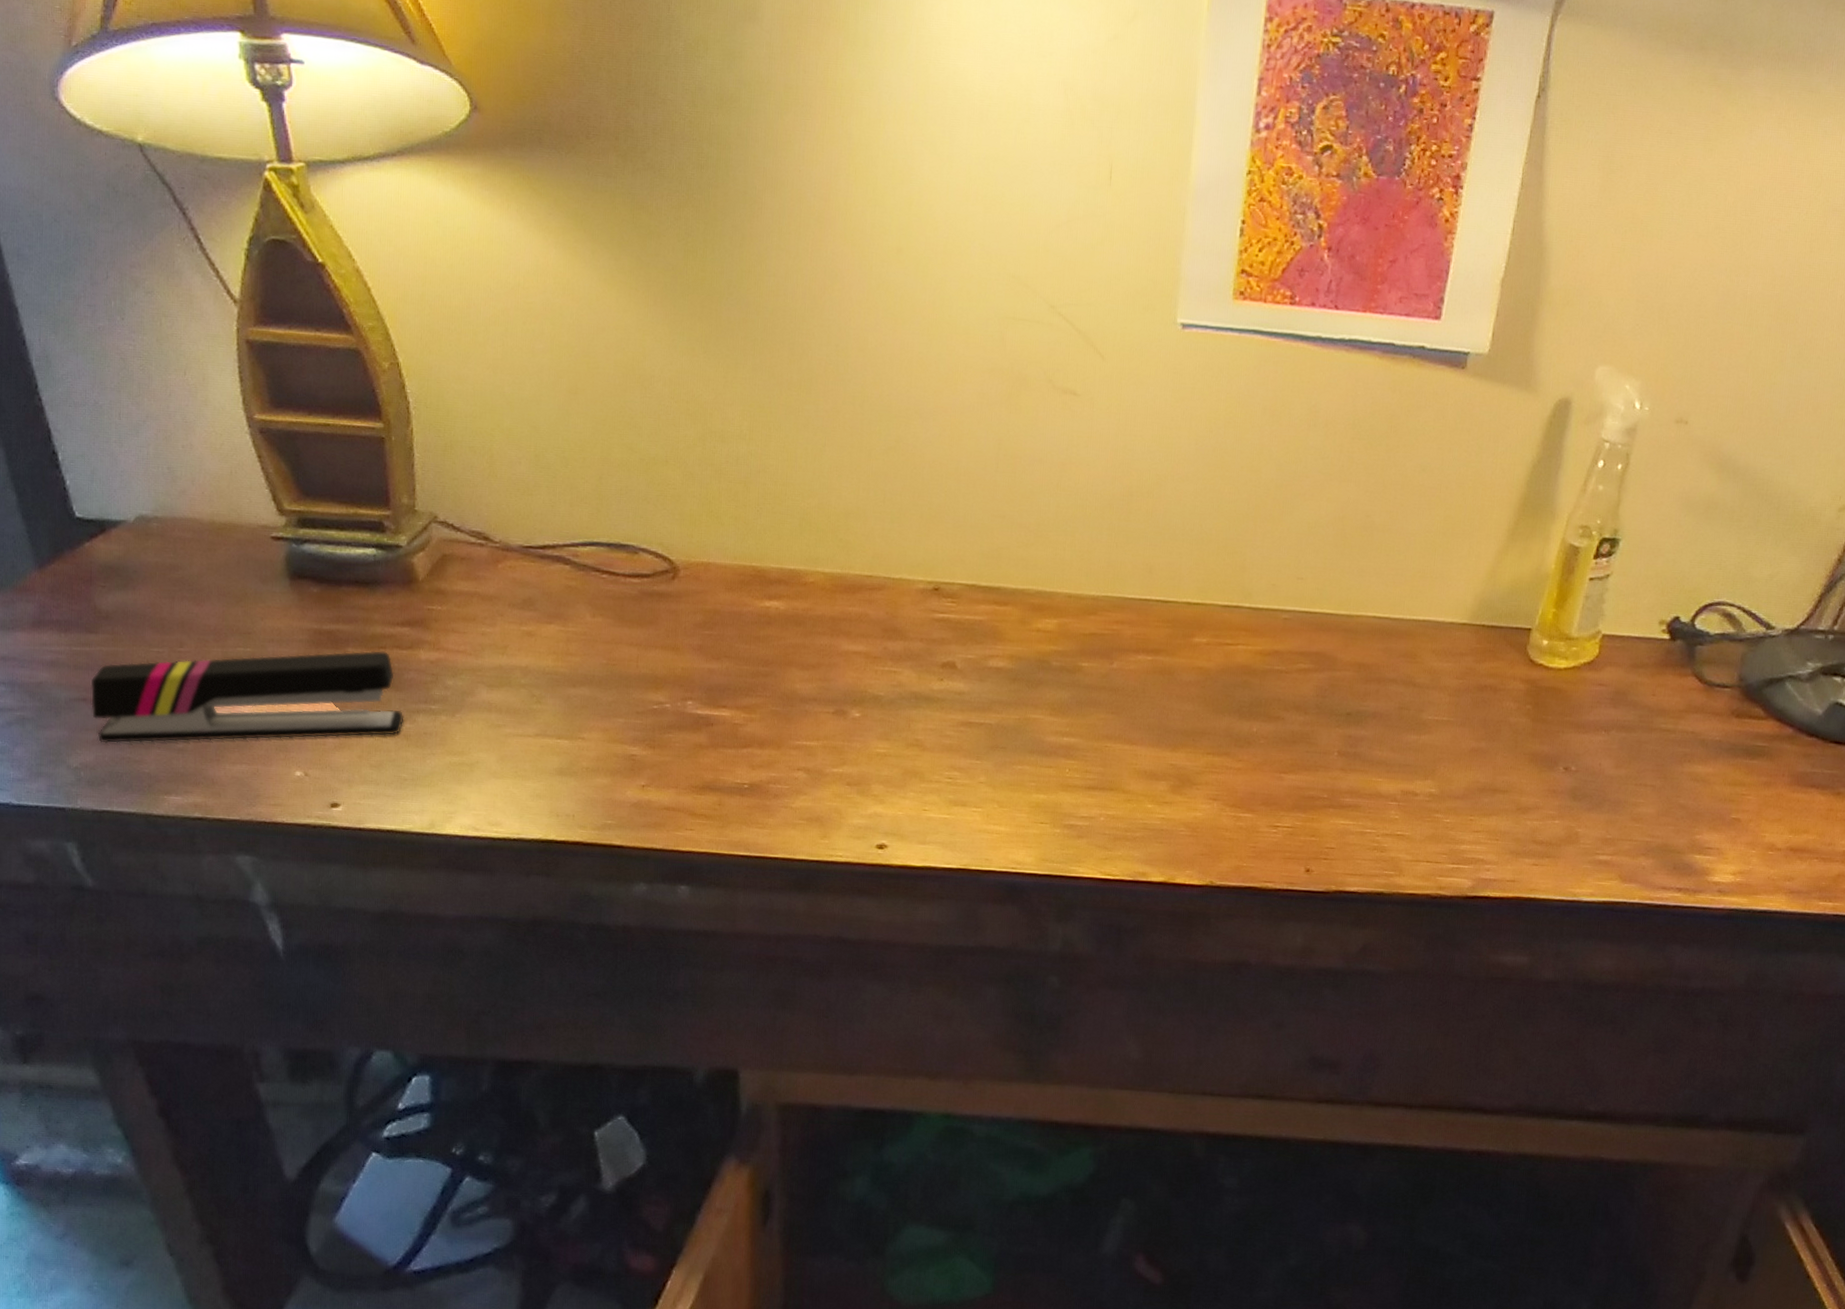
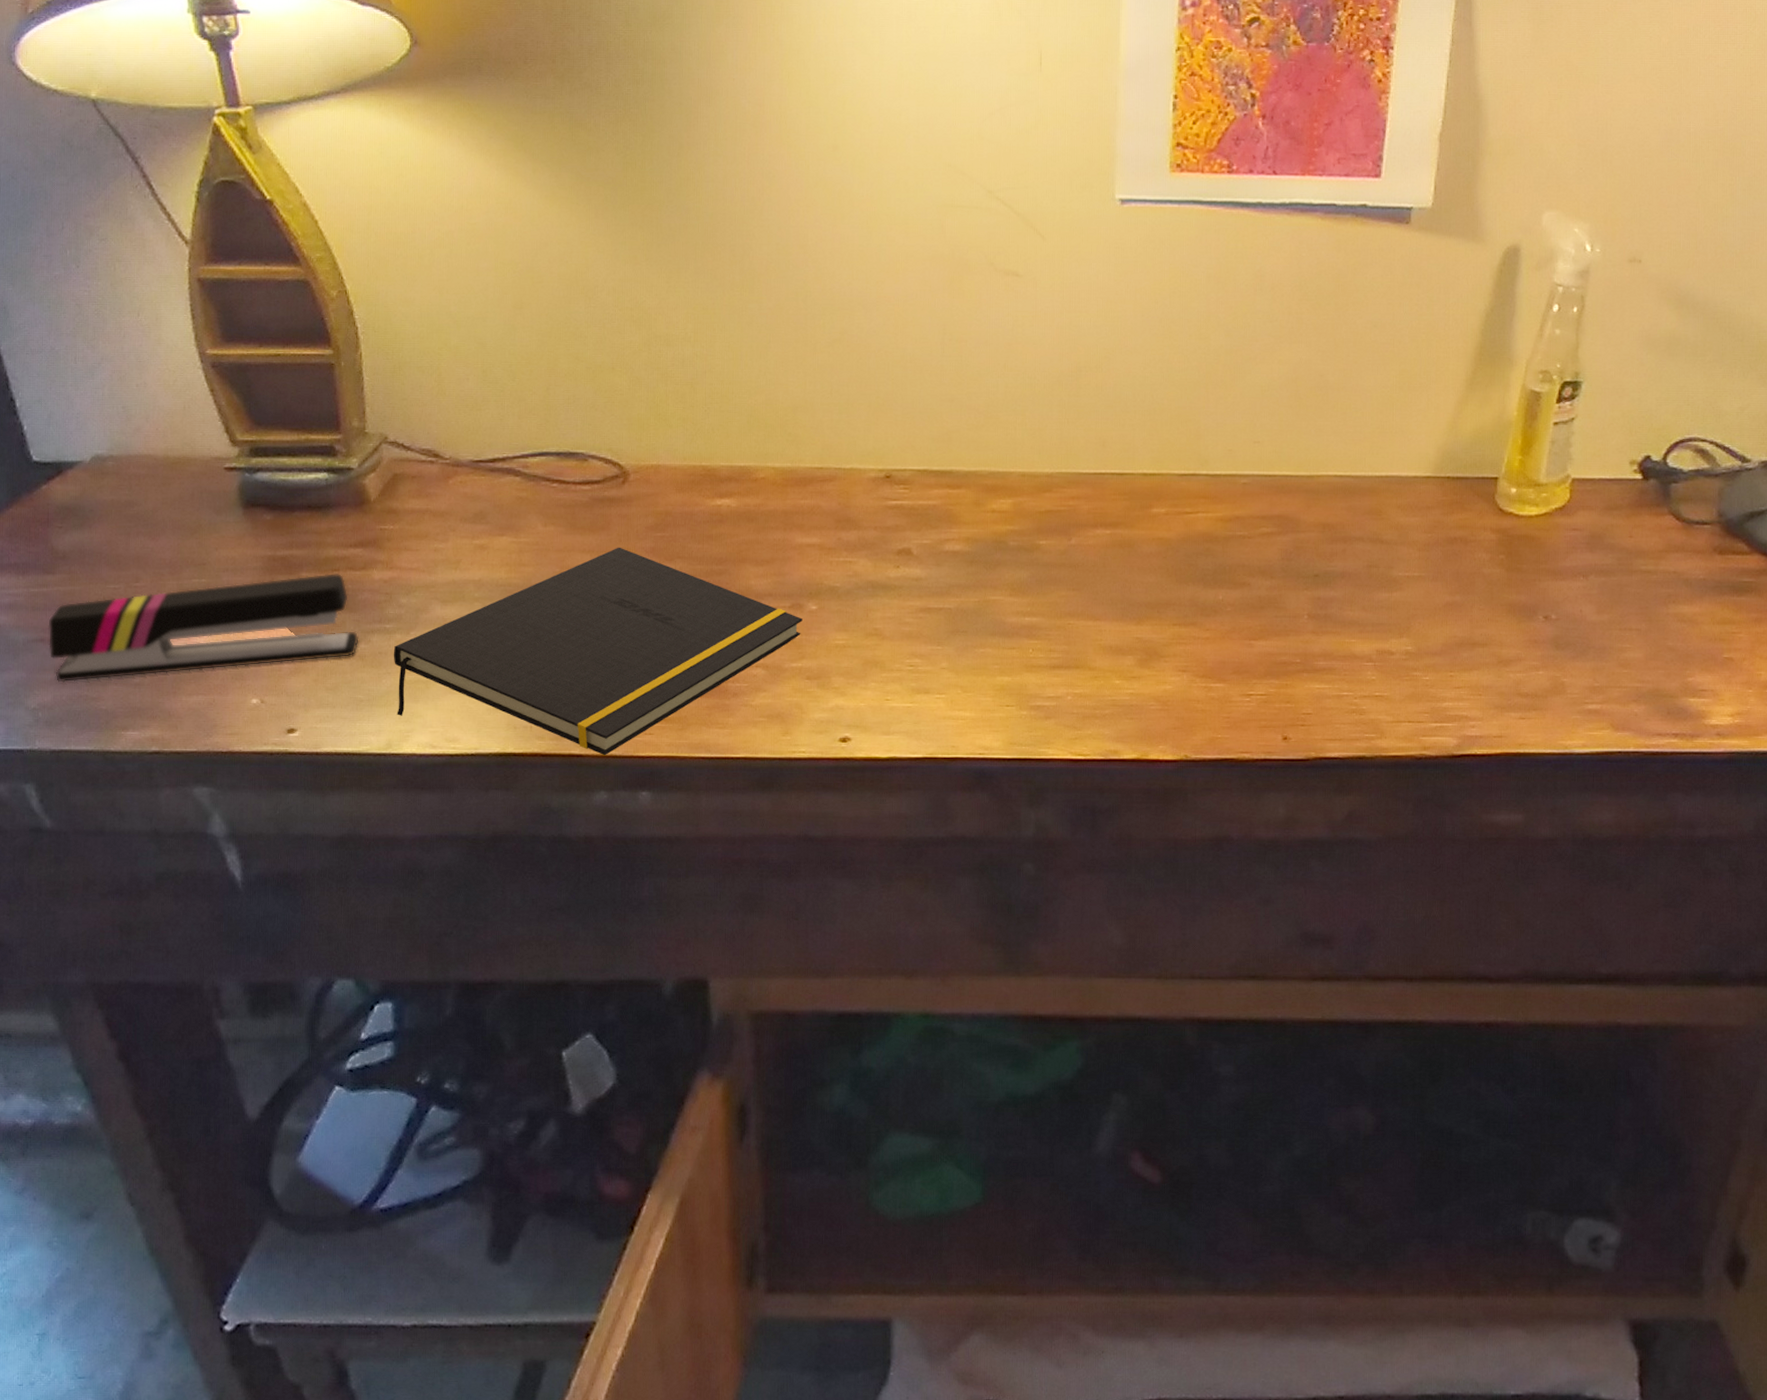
notepad: none [438,642,845,849] -> present [393,547,802,756]

